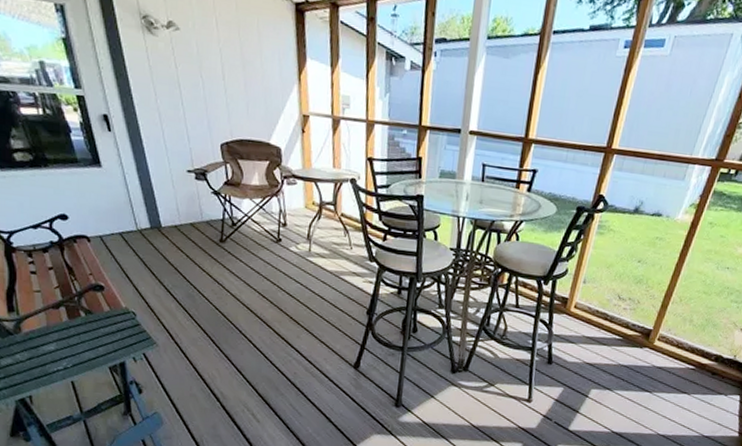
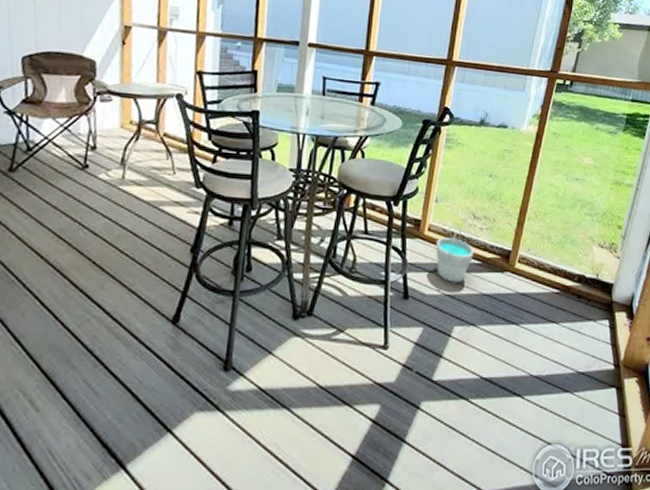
bucket: none [579,307,617,354] -> present [436,228,474,283]

